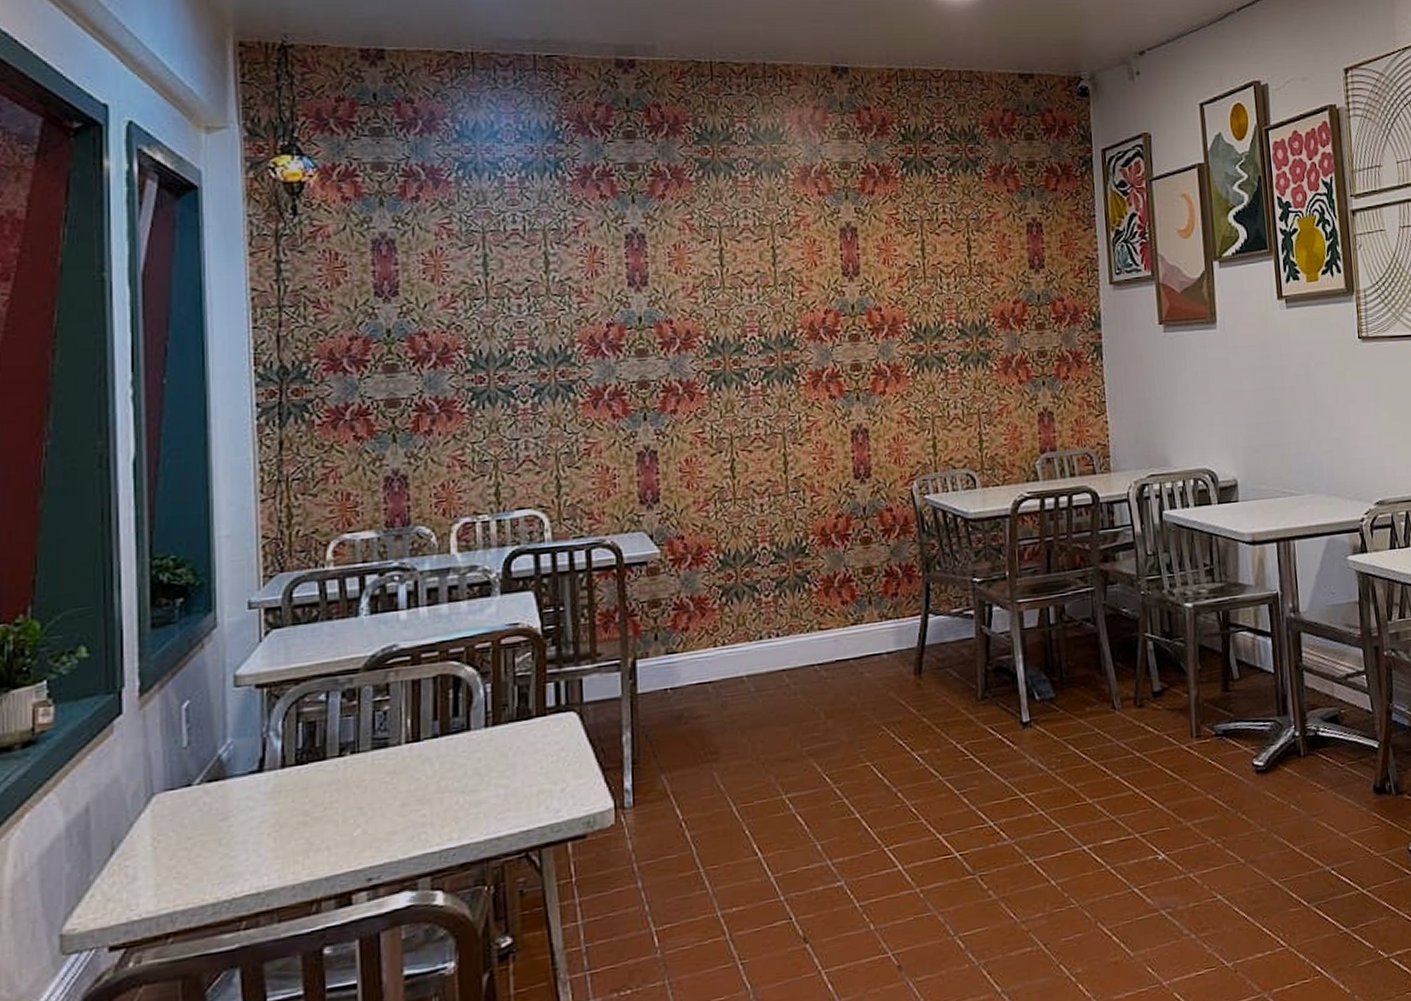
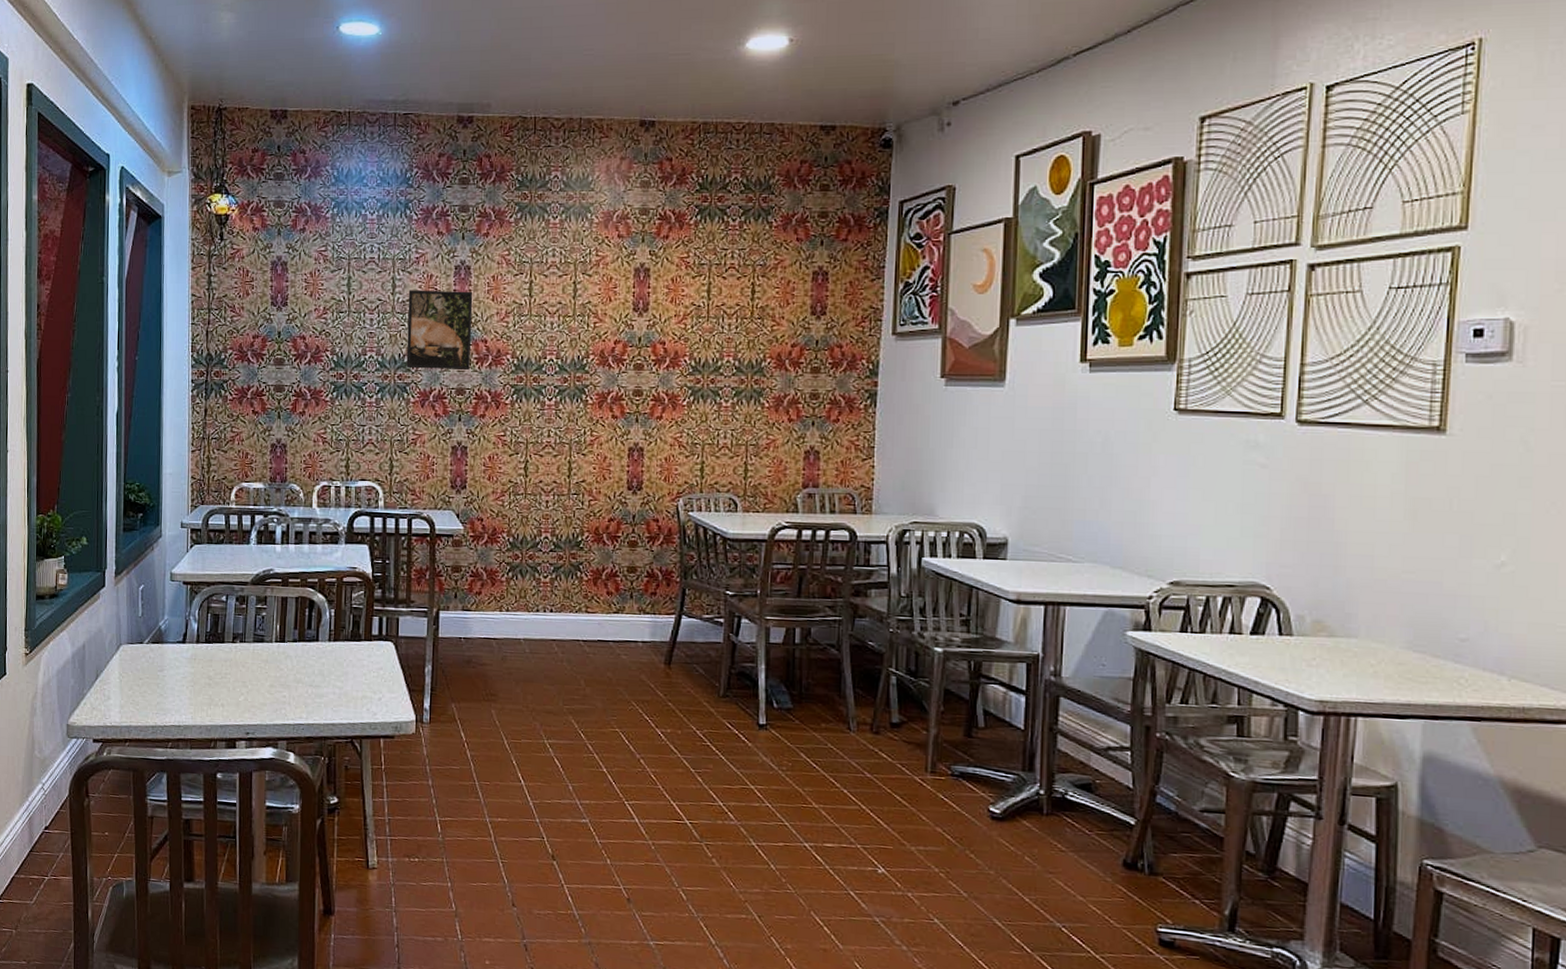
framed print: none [567,263,653,363] -> present [406,290,473,370]

